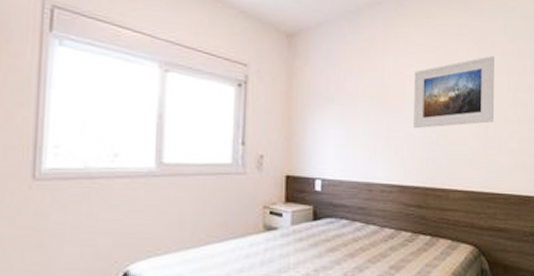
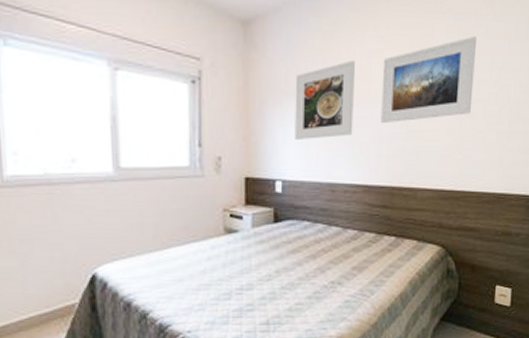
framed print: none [334,71,389,141] -> present [295,60,355,140]

